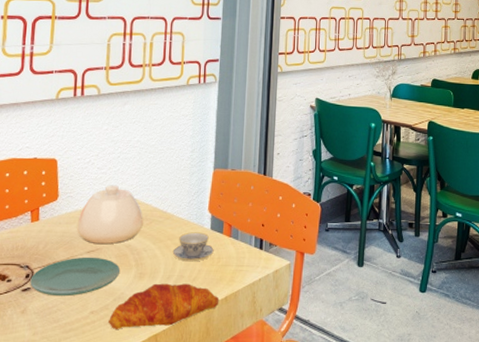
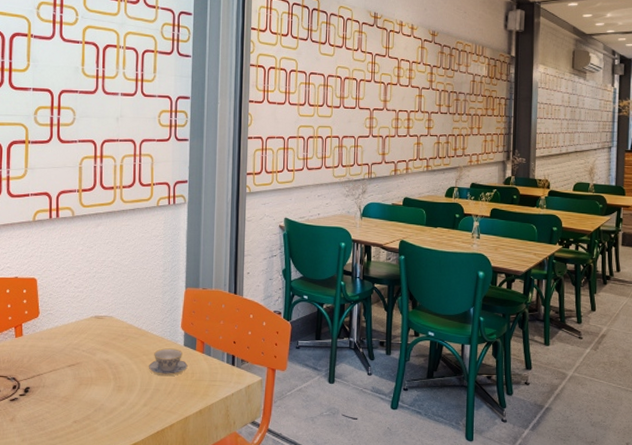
plate: present [30,256,121,297] -> none [17,370,100,407]
sugar bowl: present [76,185,144,245] -> none [57,303,120,359]
croissant: present [107,283,220,329] -> none [89,396,194,438]

